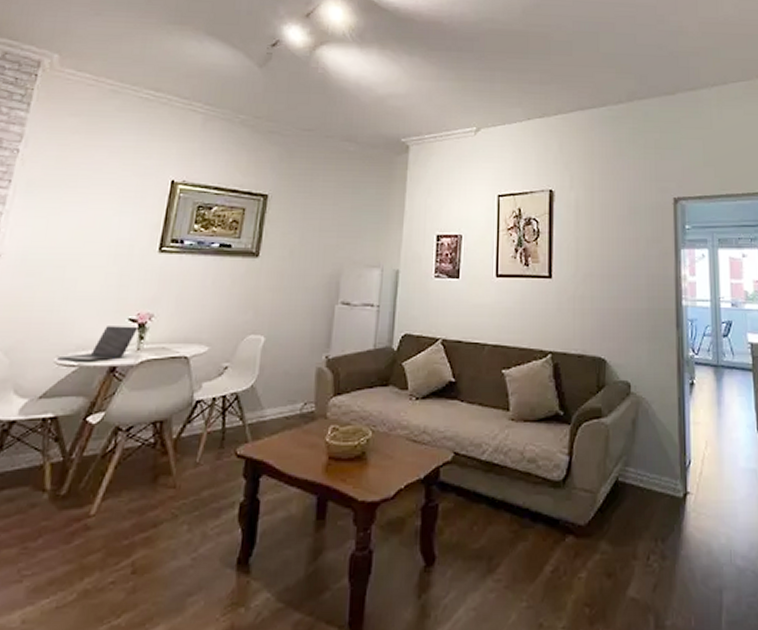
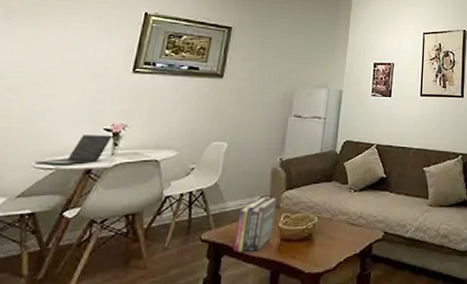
books: none [272,405,324,473] -> present [232,197,278,253]

